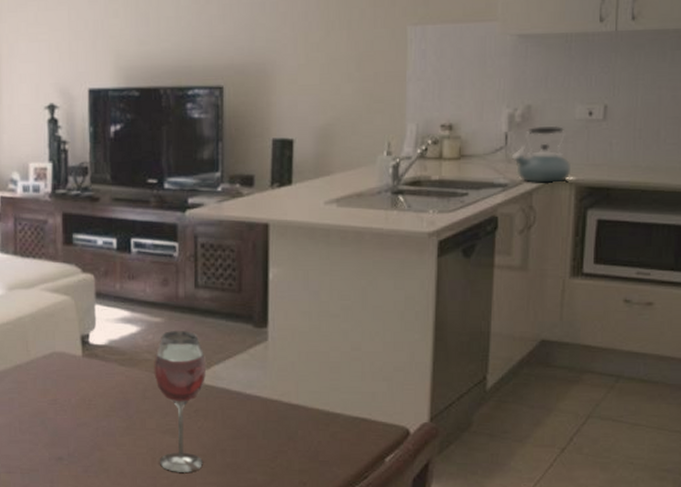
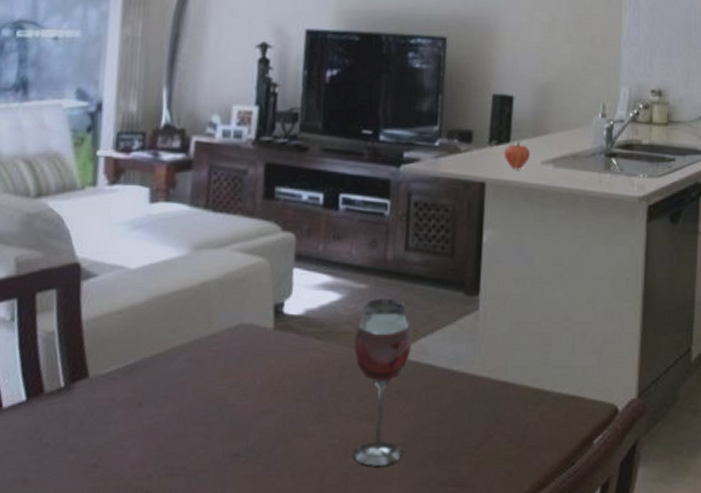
fruit: none [286,182,312,211] -> present [504,141,530,170]

